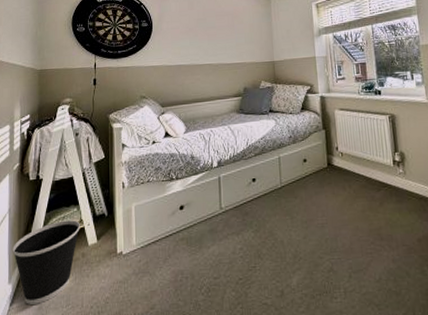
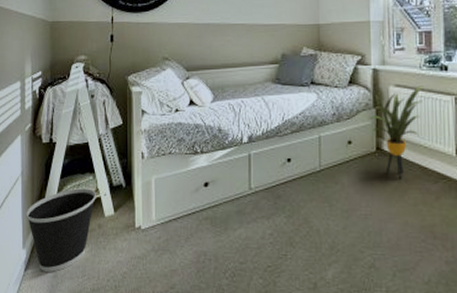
house plant: none [320,108,363,190] -> present [369,85,423,179]

